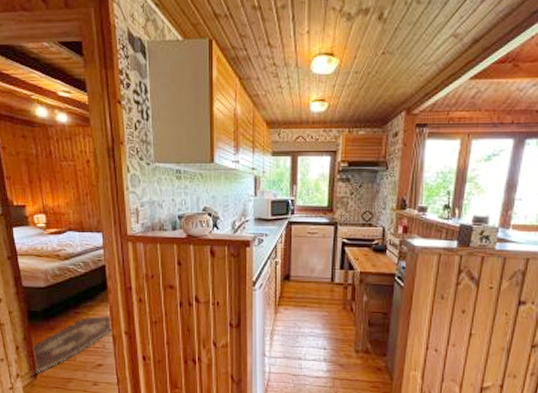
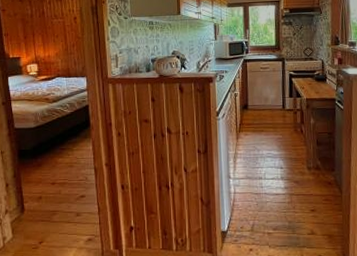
rug: present [31,315,114,374] -> none [20,149,95,209]

